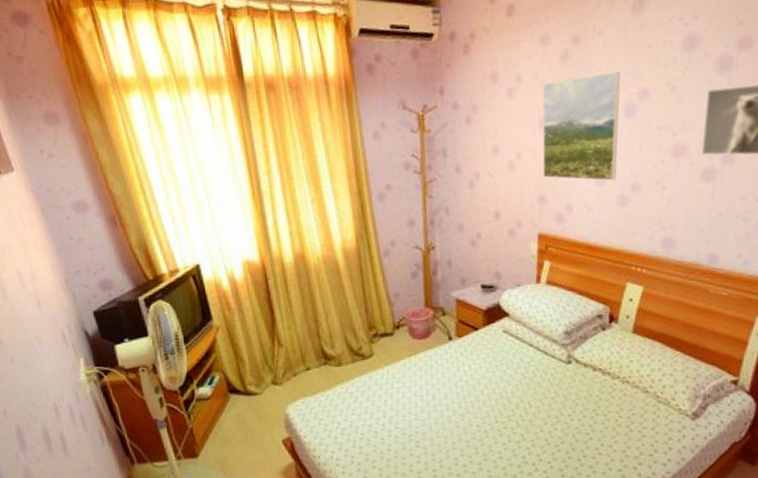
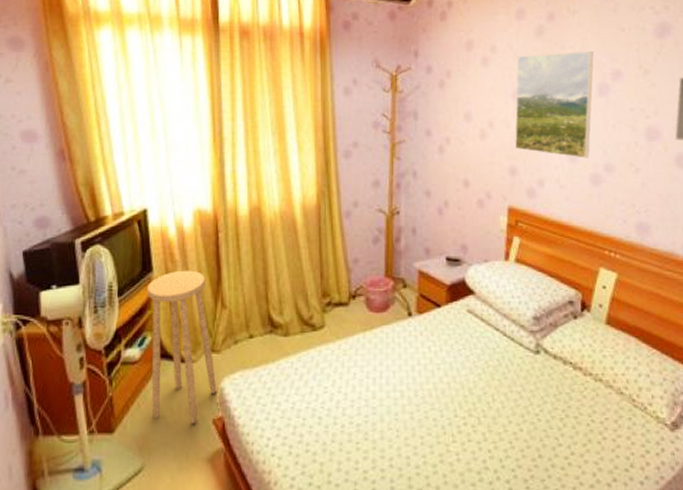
stool: none [210,315,283,446] -> present [147,270,217,425]

